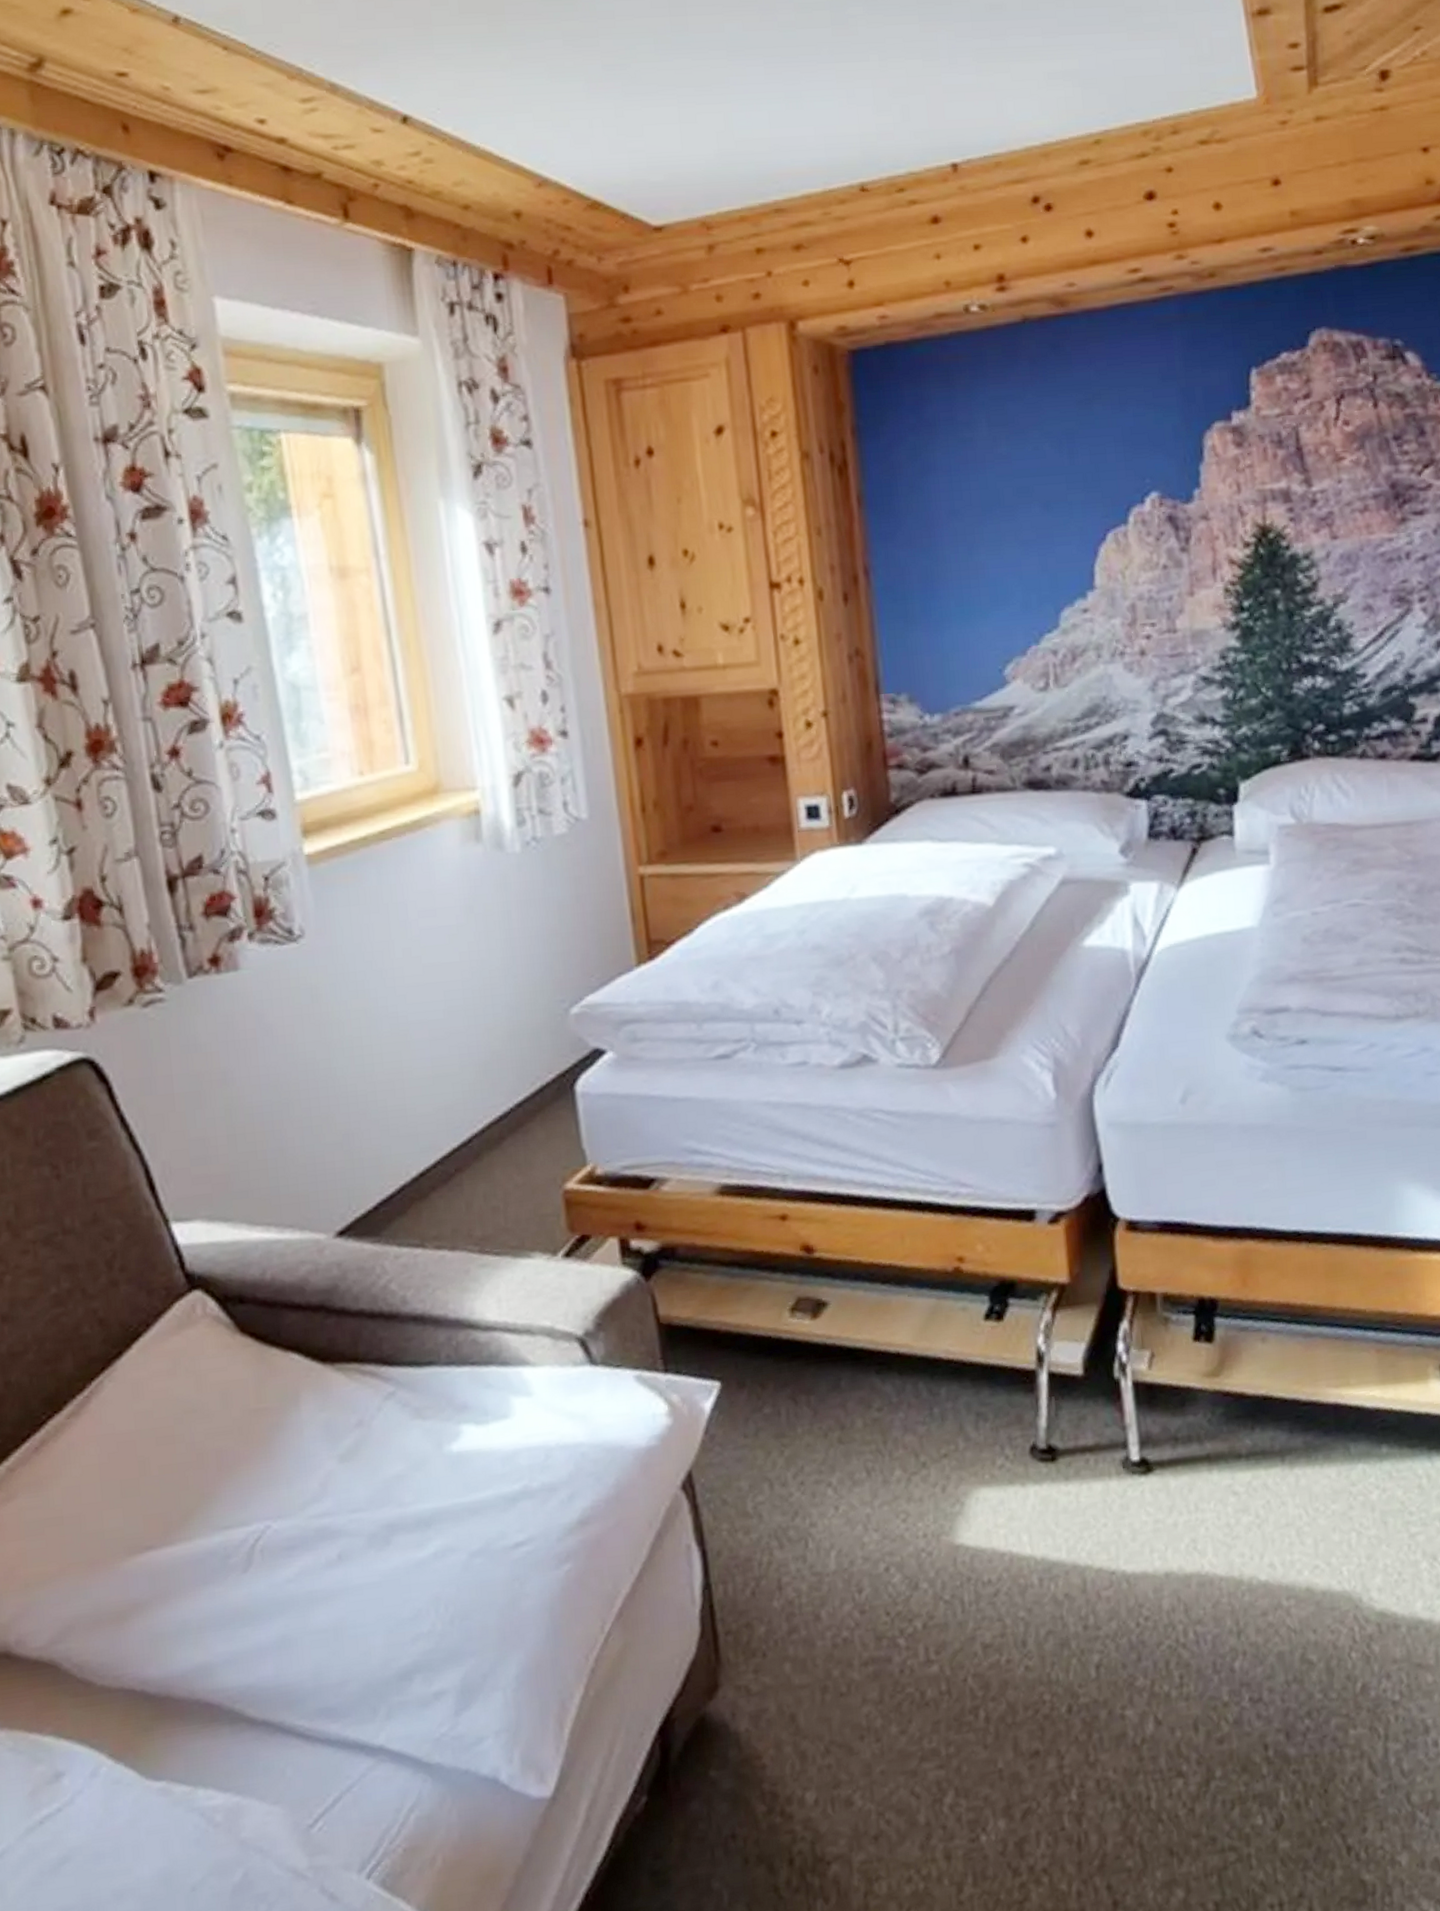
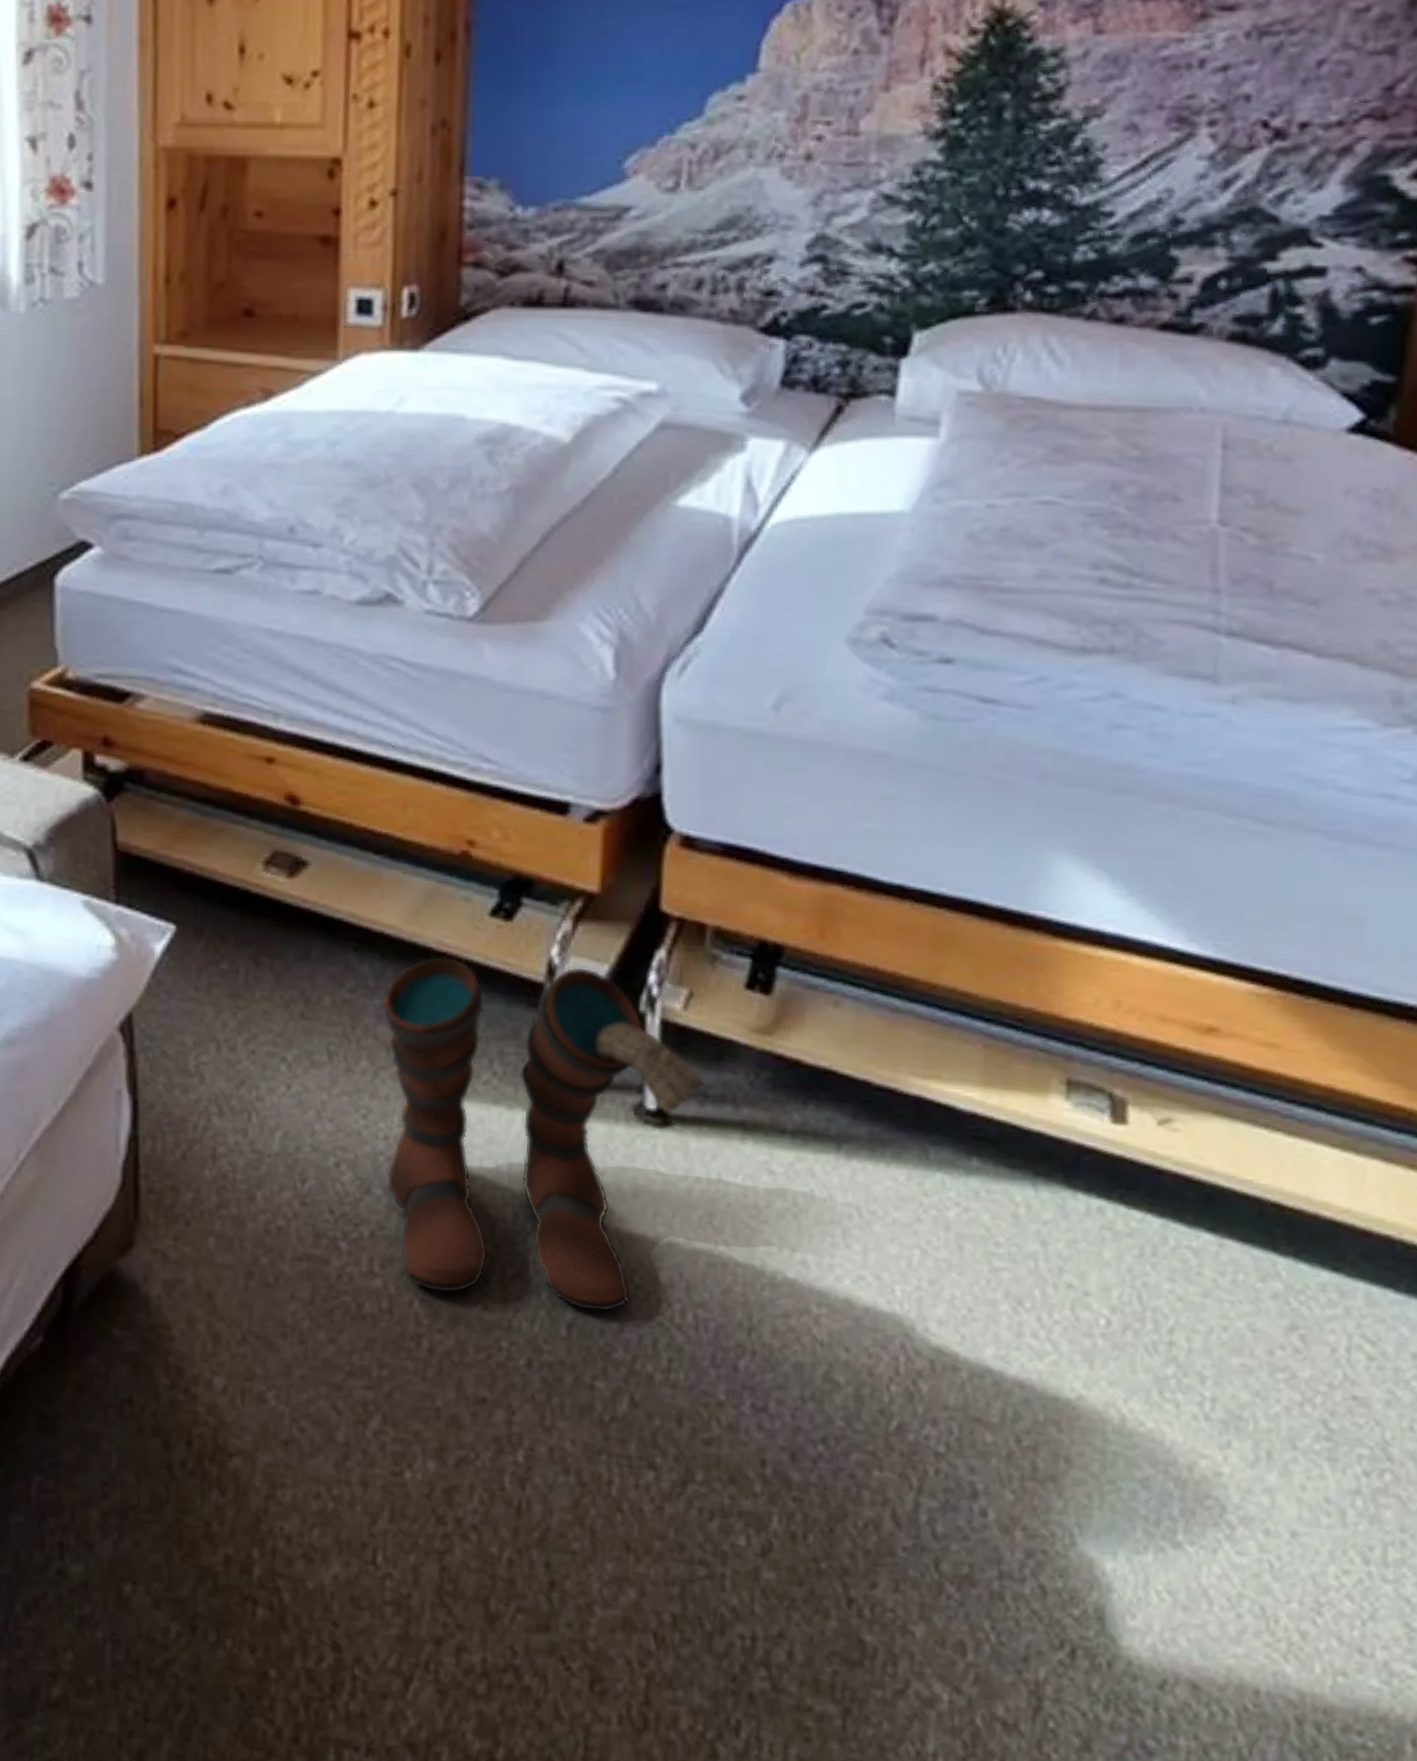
boots: none [905,1348,1178,1666] -> present [381,956,710,1312]

